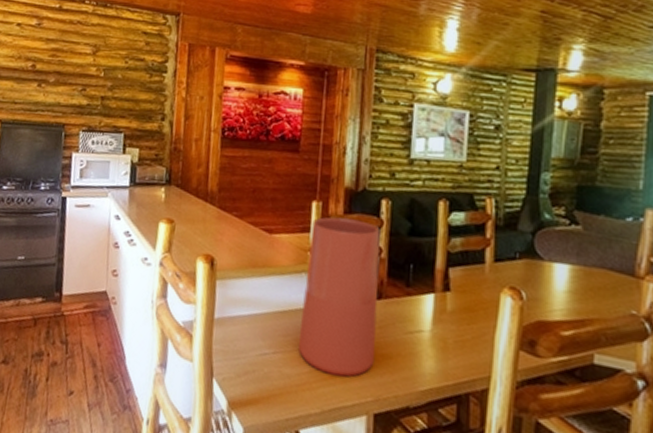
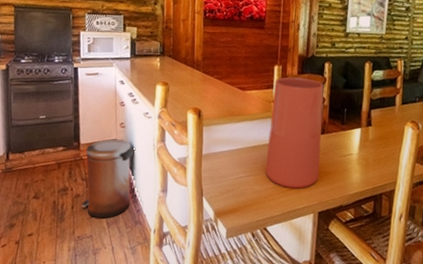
pedal bin: none [56,290,130,399] -> present [80,139,136,220]

